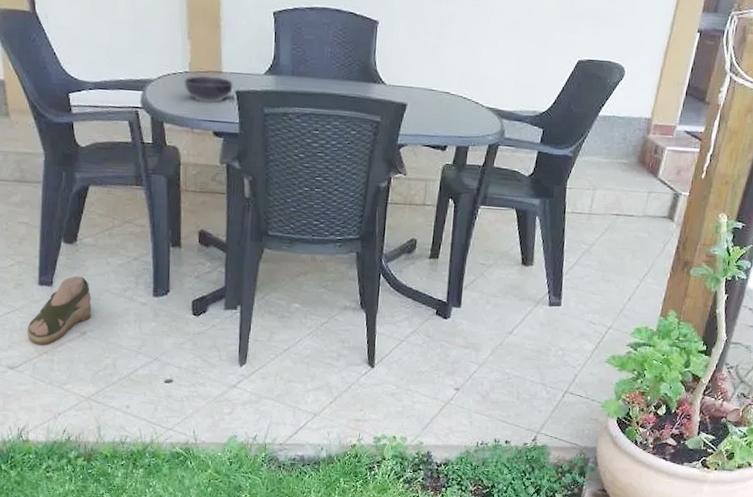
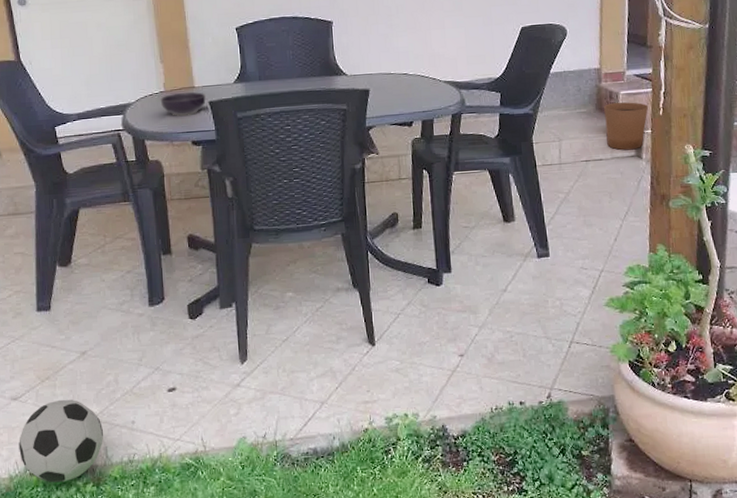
soccer ball: none [13,375,97,453] -> present [19,399,103,483]
flip-flop: present [27,276,92,345] -> none [28,296,91,372]
planter: none [641,158,692,211] -> present [604,102,649,151]

